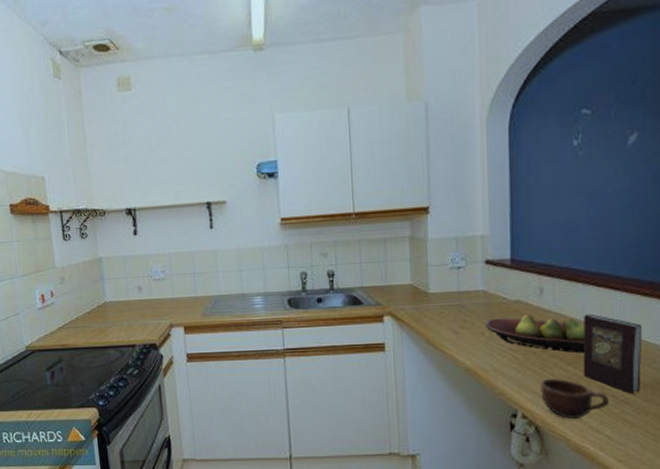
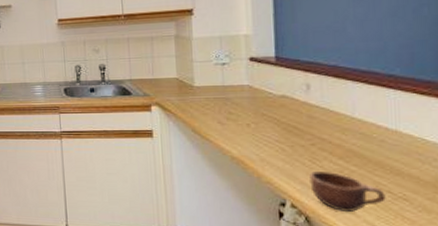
fruit bowl: present [486,314,586,354] -> none [251,108,358,149]
book: present [583,313,641,394] -> none [354,110,421,191]

